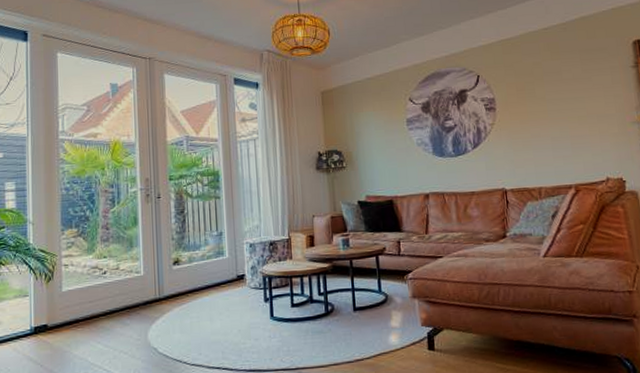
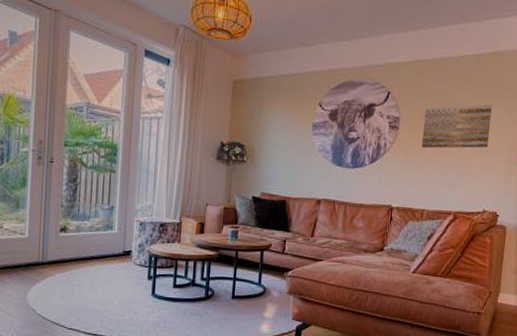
wall art: none [519,70,596,124] -> present [421,104,493,149]

